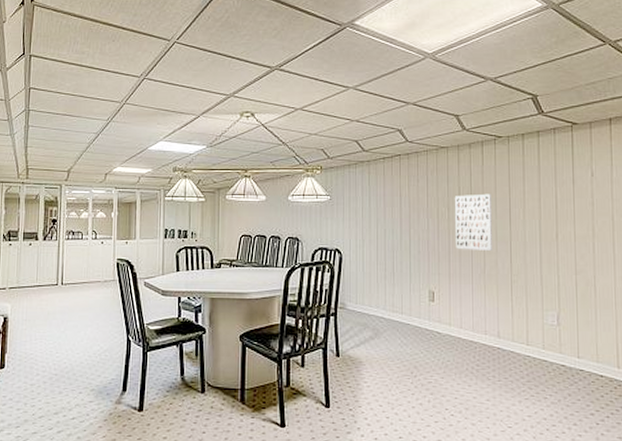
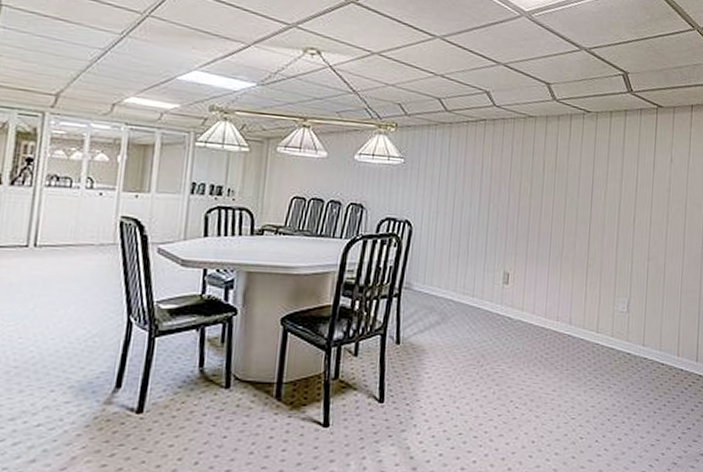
wall art: present [454,193,493,251] -> none [535,170,575,232]

